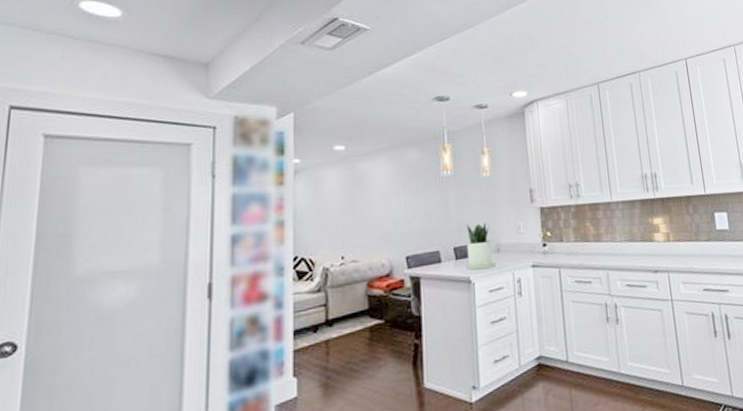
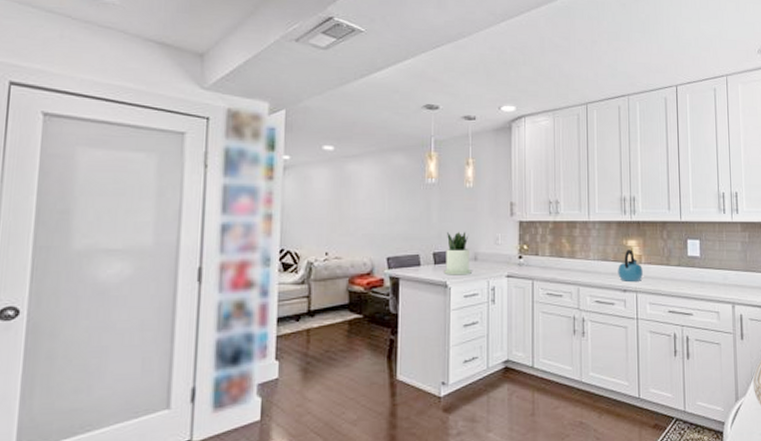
kettle: none [646,228,673,262] -> present [618,250,643,283]

